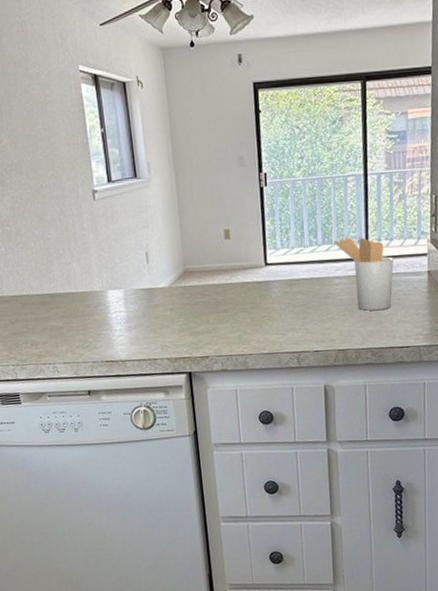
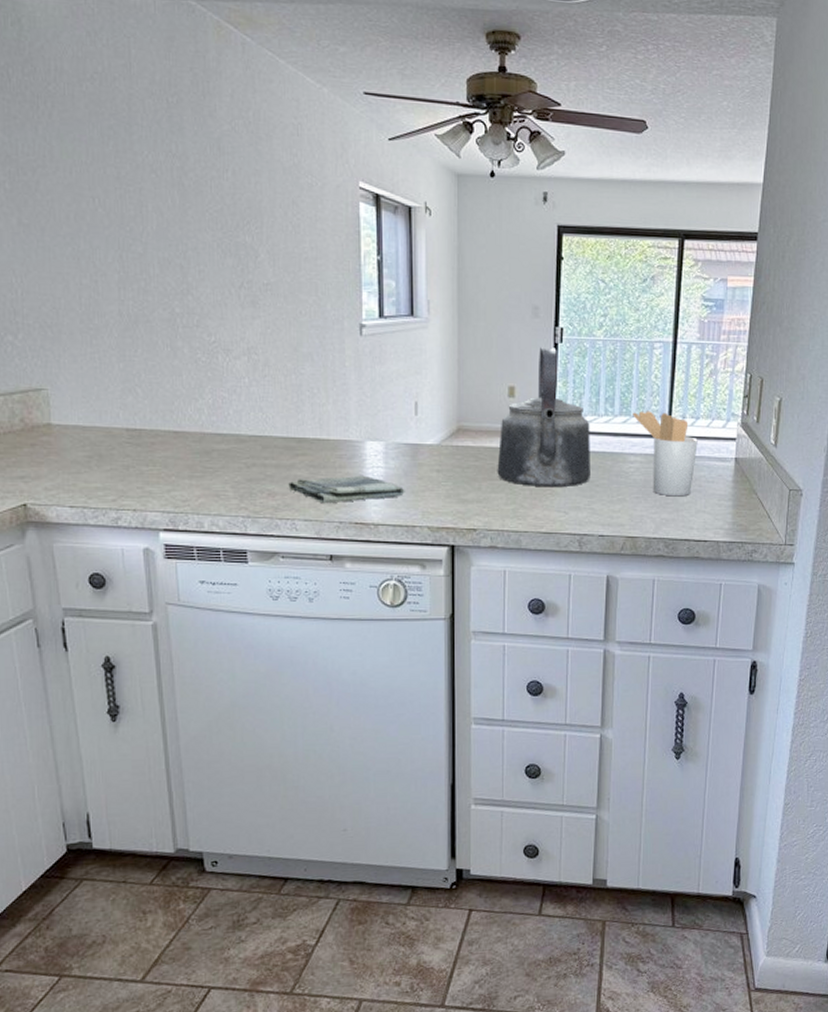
dish towel: none [47,319,145,348] -> present [288,475,405,504]
kettle: none [220,191,302,315] -> present [497,347,590,486]

